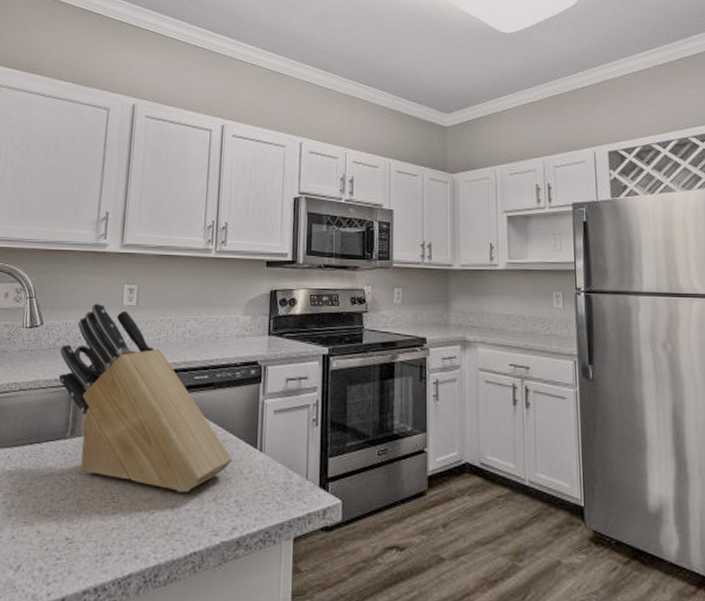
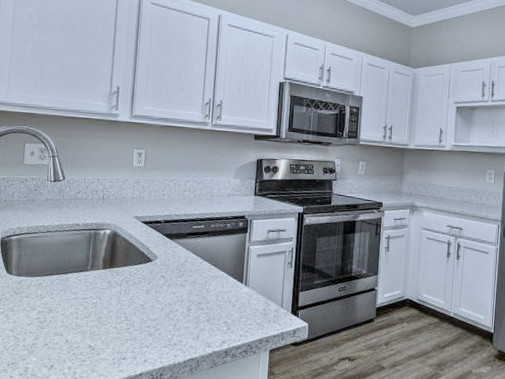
knife block: present [58,303,233,493] -> none [79,163,223,315]

